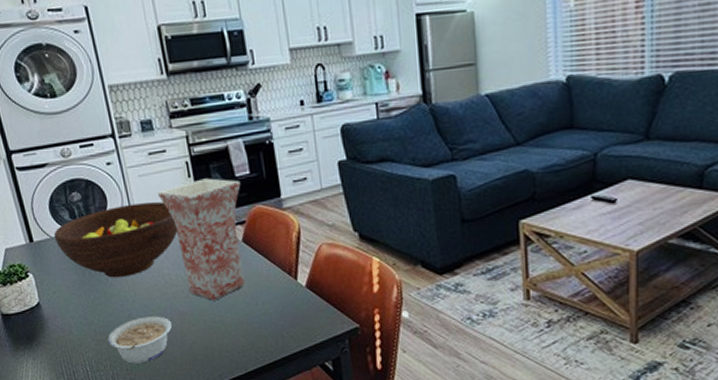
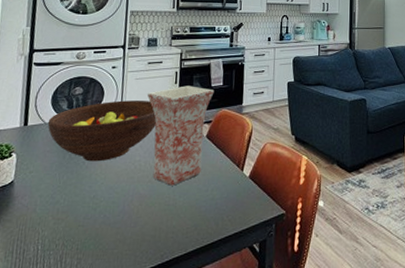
legume: present [107,316,172,364] -> none [67,198,130,243]

